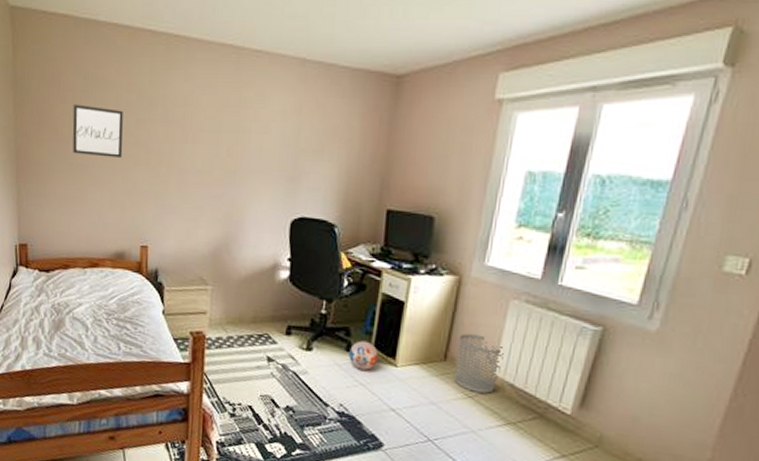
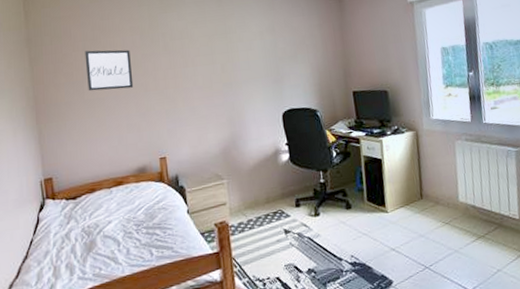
ball: present [349,340,379,370] -> none [349,197,373,222]
waste bin: present [454,333,504,394] -> none [427,172,463,219]

